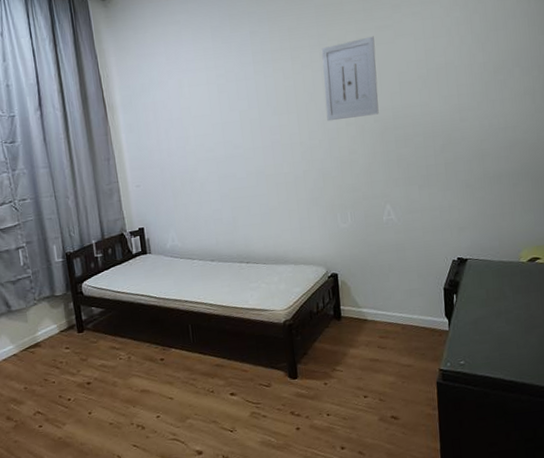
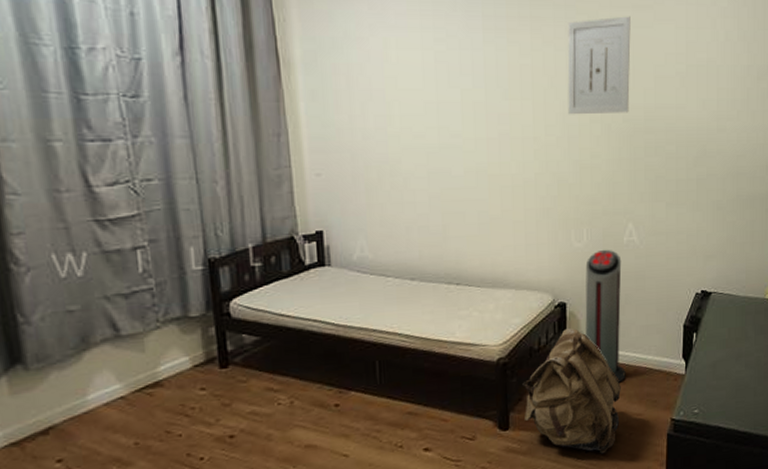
backpack: none [306,294,392,399] -> present [522,328,621,454]
air purifier: none [352,227,395,339] -> present [585,249,626,383]

